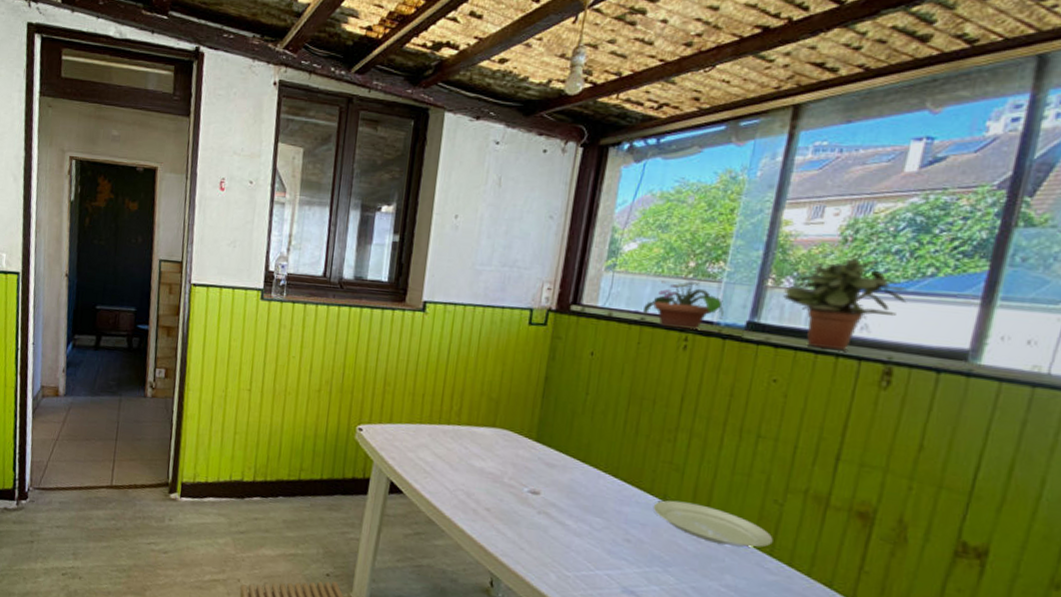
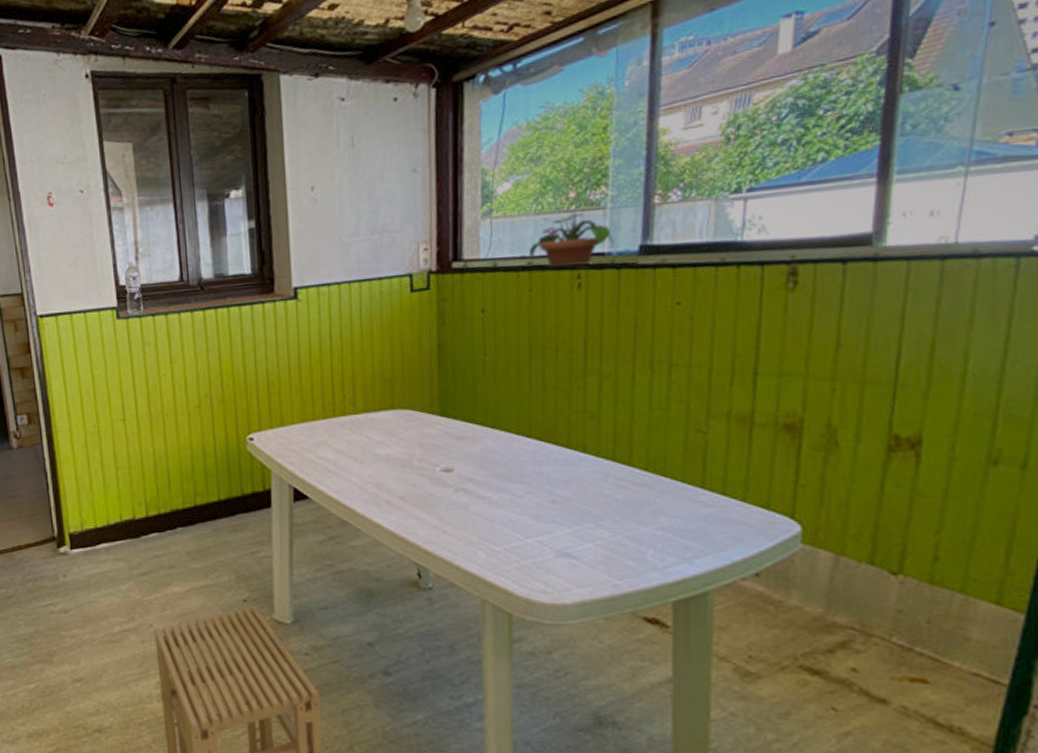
plate: present [653,500,773,548] -> none [573,449,703,486]
potted plant: present [782,258,907,350] -> none [672,154,801,261]

